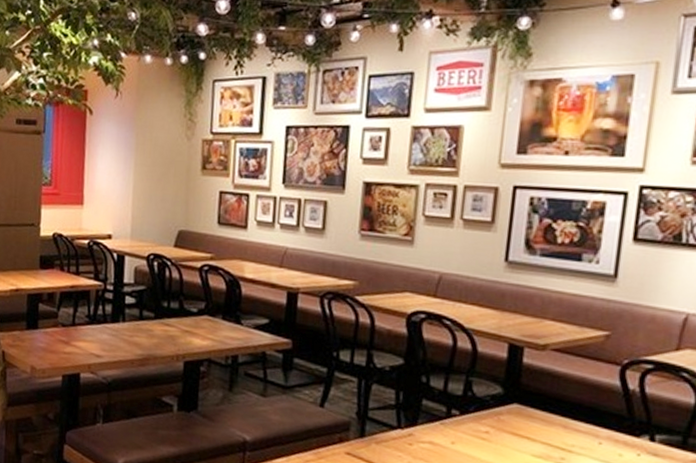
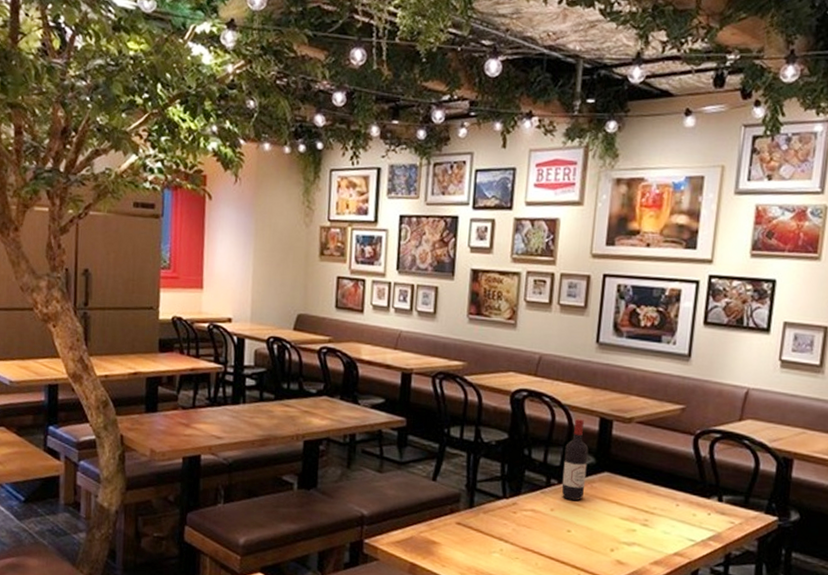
wine bottle: none [464,344,496,434] -> present [561,419,589,501]

